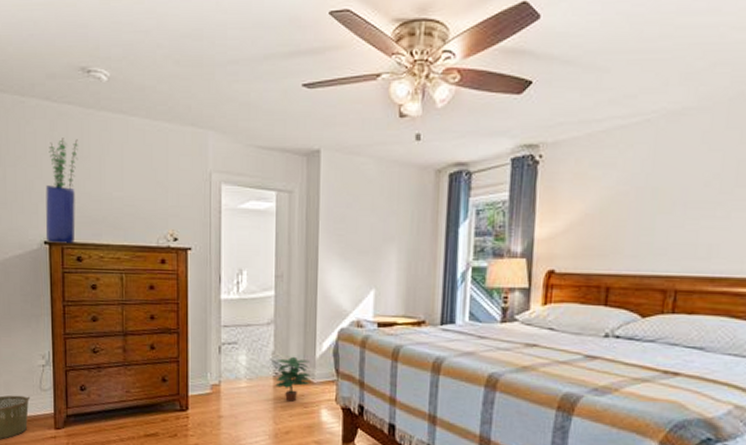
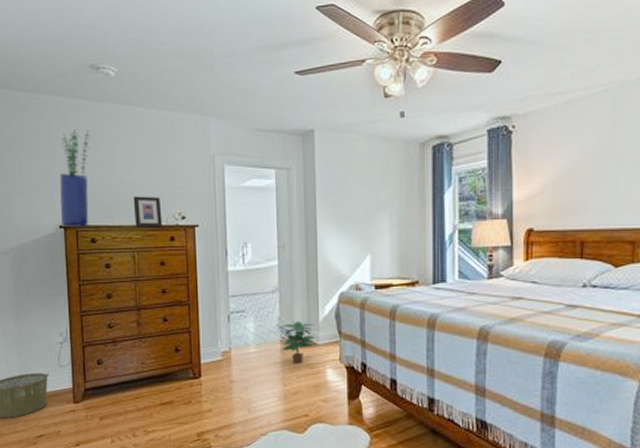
picture frame: none [123,213,153,249] -> present [133,196,163,228]

